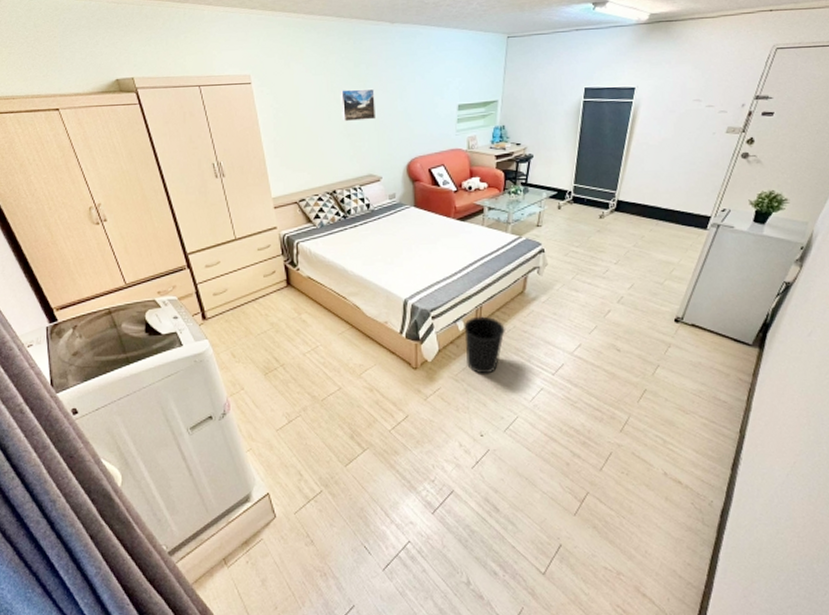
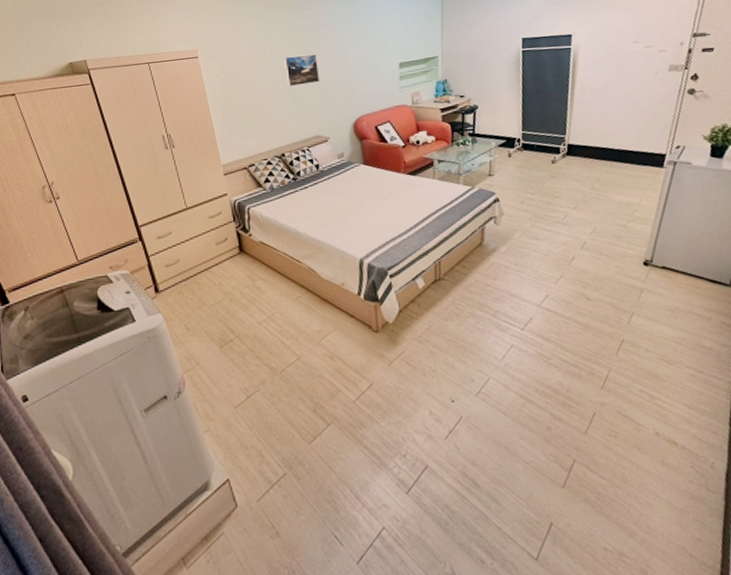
wastebasket: present [464,316,506,374] -> none [423,271,468,334]

